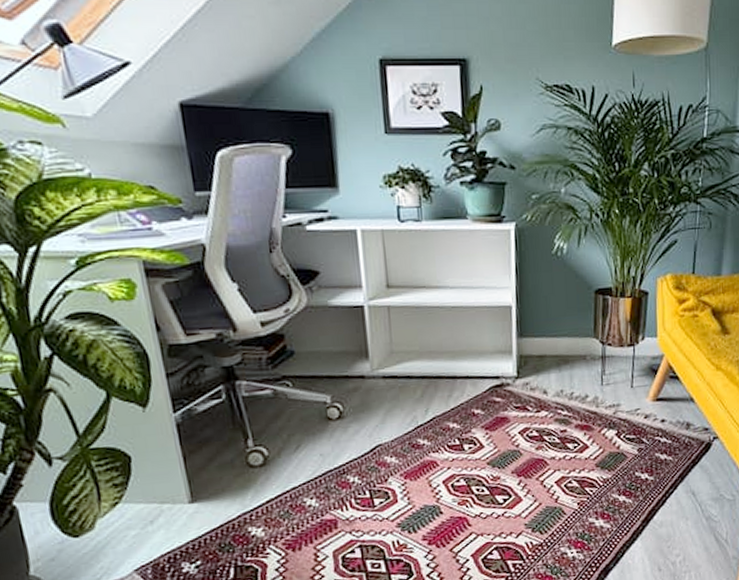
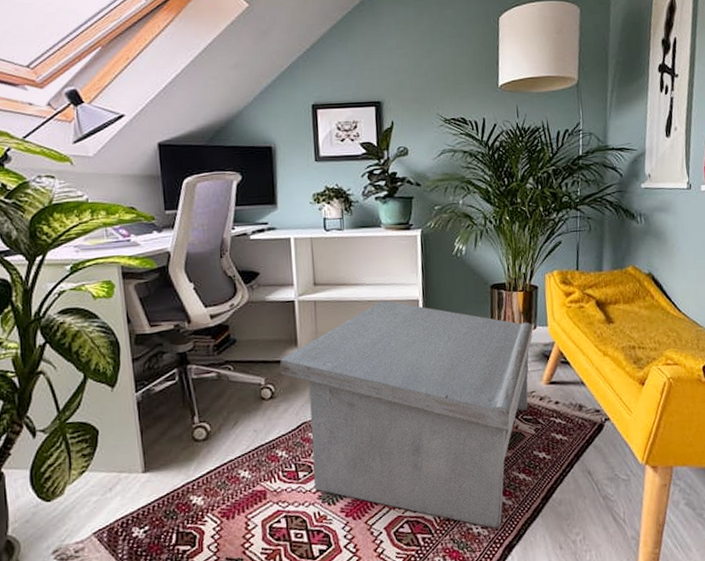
coffee table: none [348,305,641,553] -> present [280,299,533,529]

